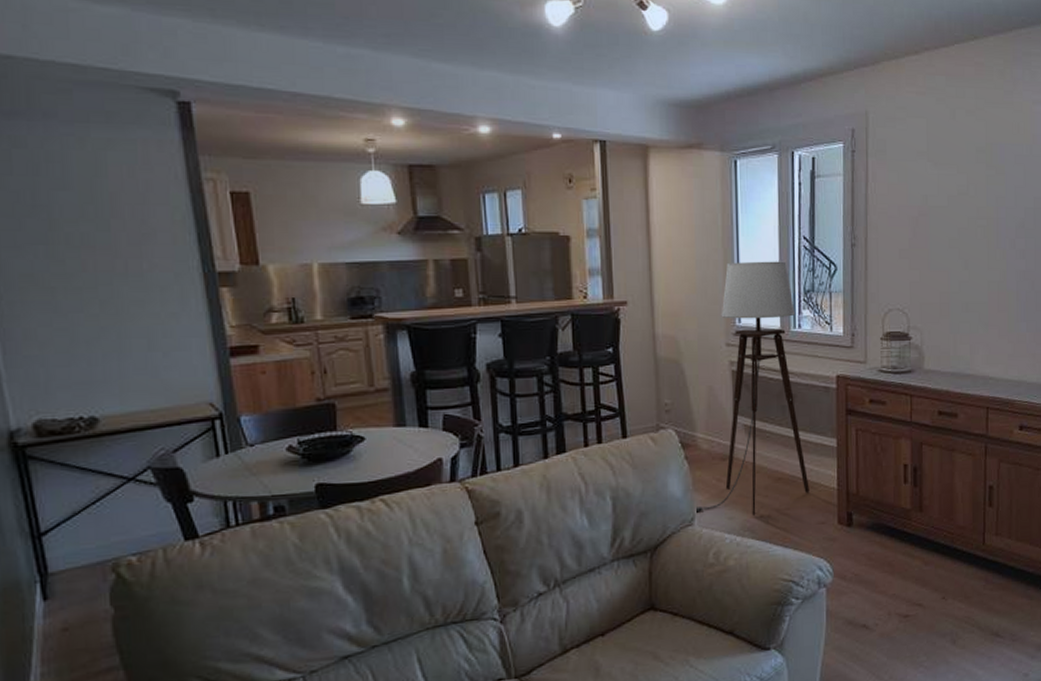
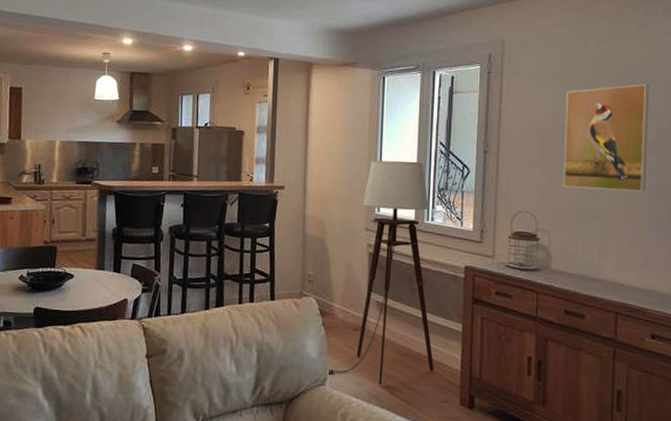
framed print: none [934,159,1017,280] -> present [564,84,650,192]

